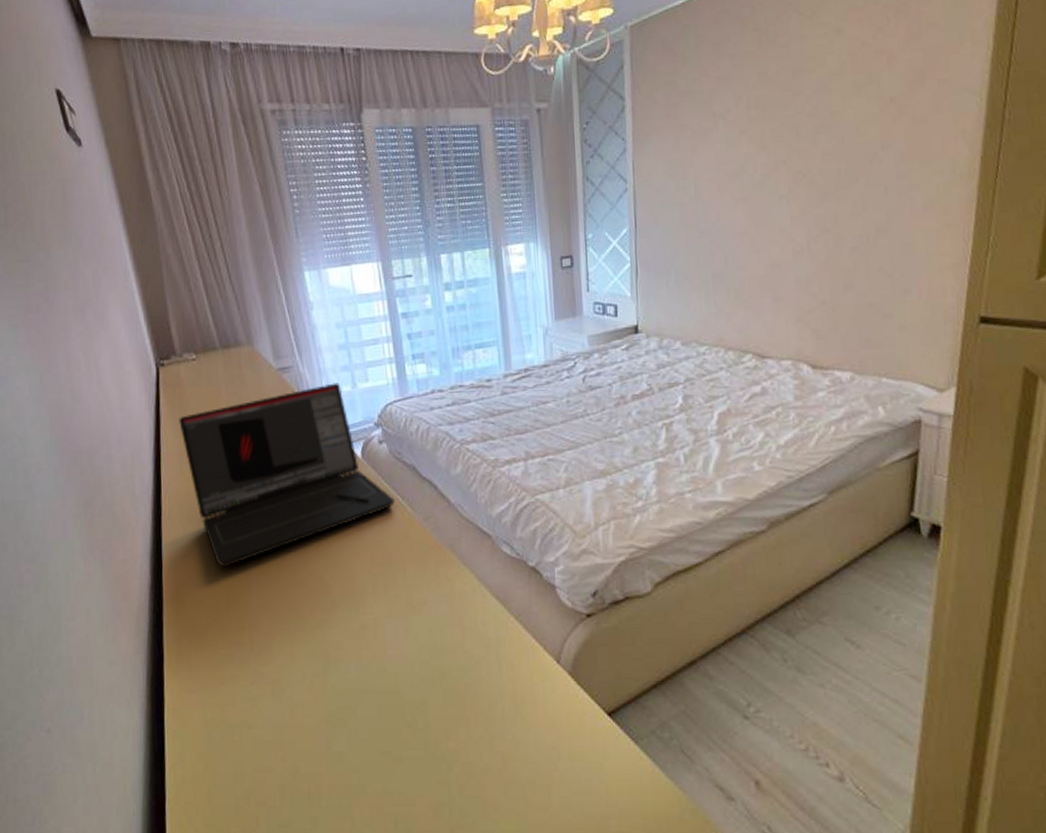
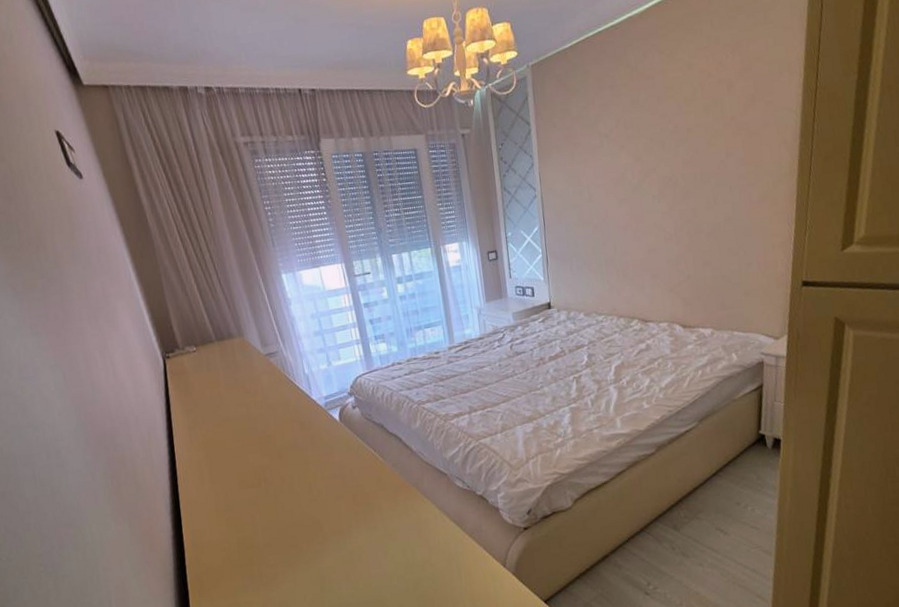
laptop: present [179,383,395,567] -> none [186,362,369,517]

